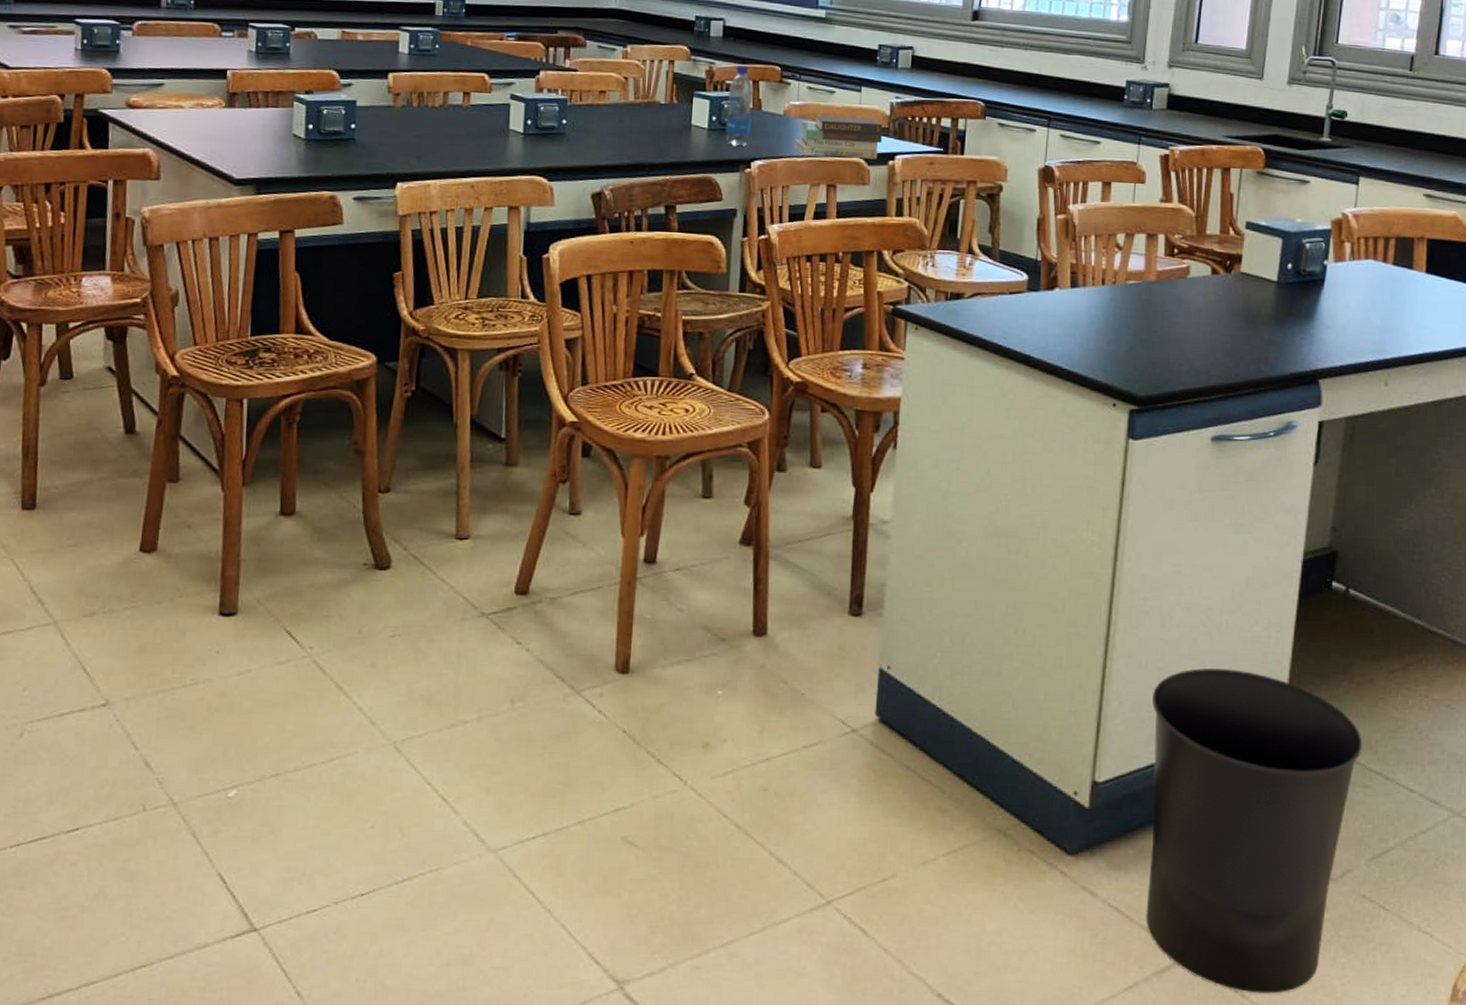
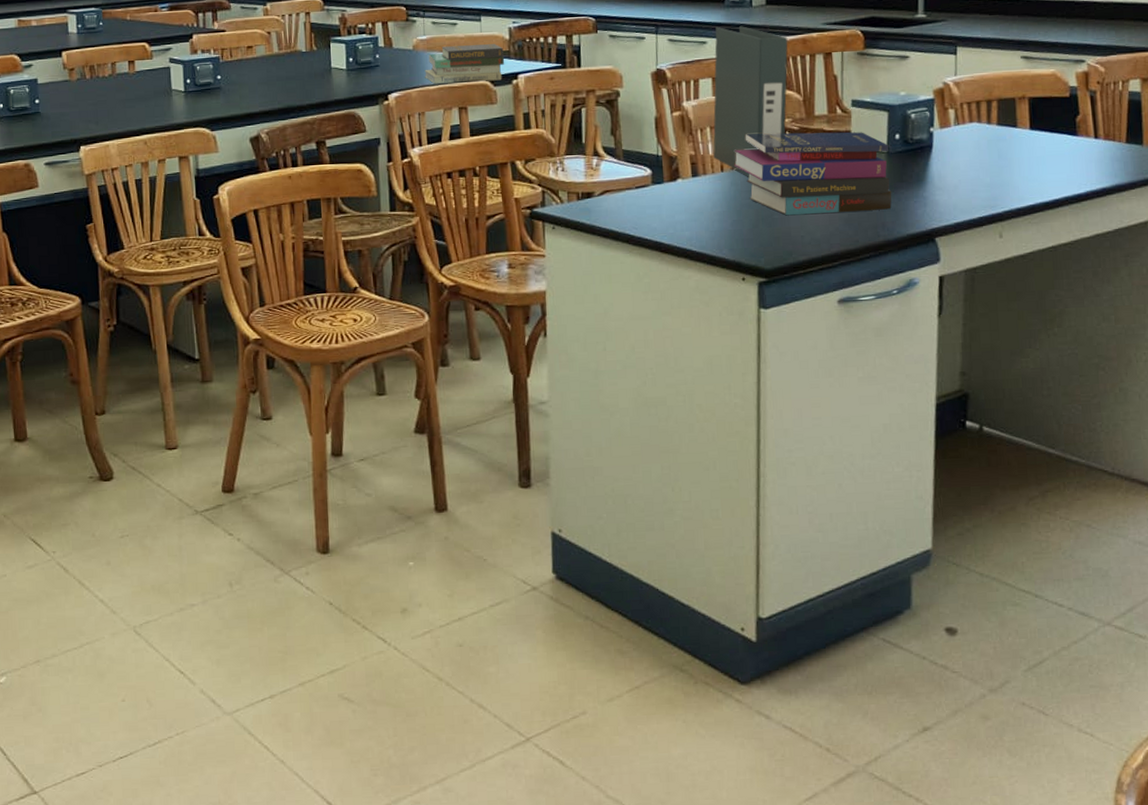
bottle: present [725,65,753,147] -> none [361,9,385,83]
binder: none [1096,126,1186,294] -> present [713,26,788,177]
books: none [1117,247,1280,344] -> present [734,132,892,216]
waste bin: present [1146,668,1363,994] -> none [806,508,1010,797]

